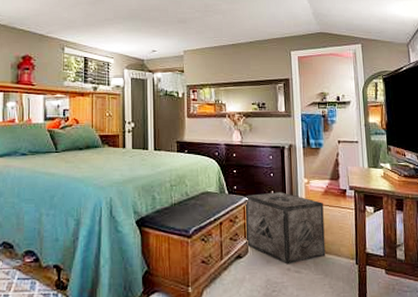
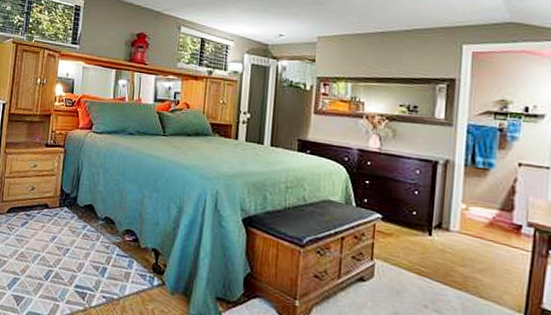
storage crate: present [244,192,326,265] -> none [372,211,485,302]

